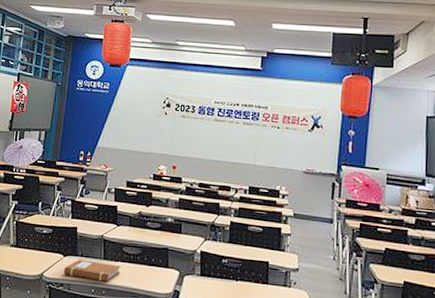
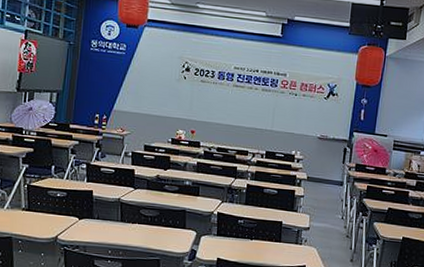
notebook: present [63,259,121,282] -> none [79,222,139,243]

